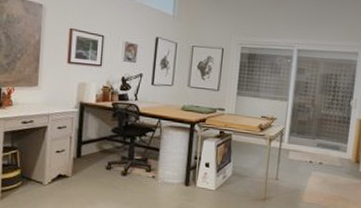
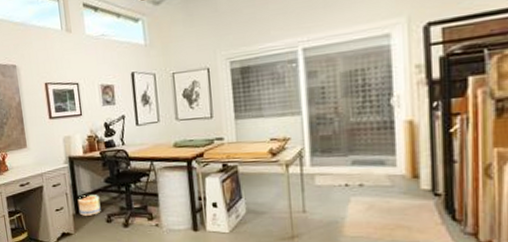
basket: none [80,141,104,161] -> present [77,195,101,216]

